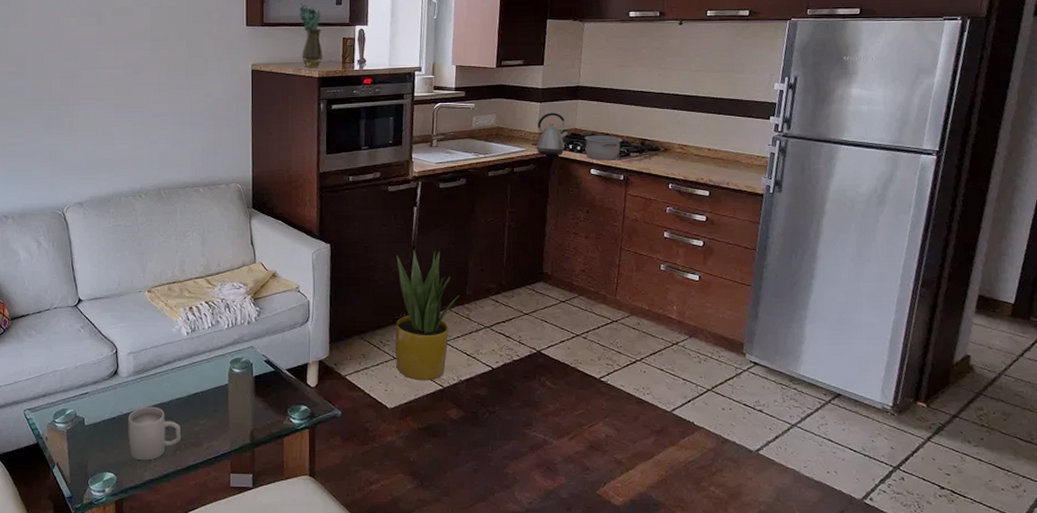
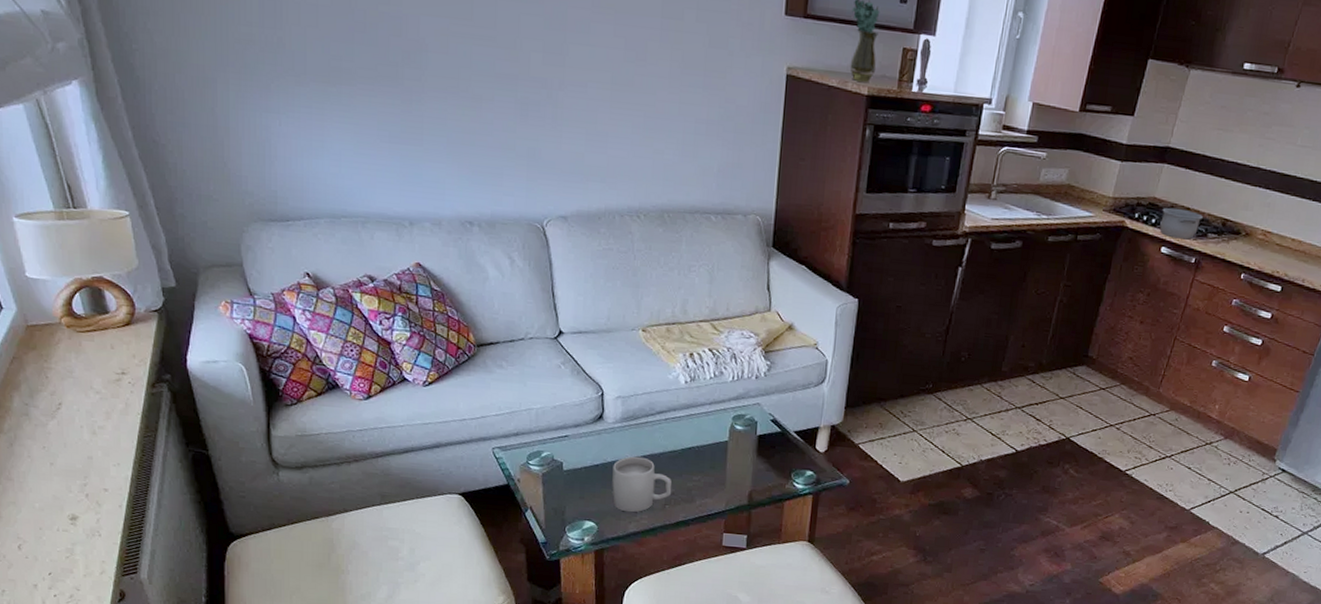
planter: present [395,249,460,381] -> none [914,315,995,457]
kettle: present [534,112,570,156] -> none [1105,174,1147,227]

